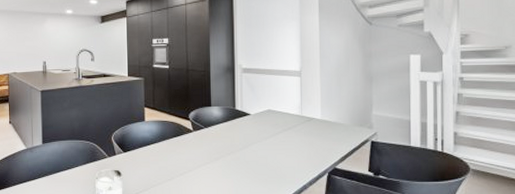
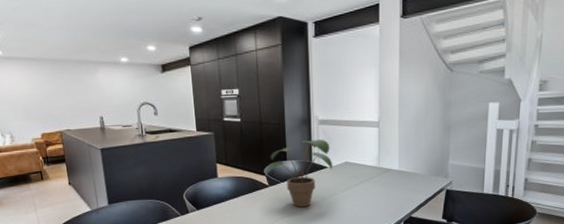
potted plant: none [190,87,256,154] -> present [265,139,333,208]

